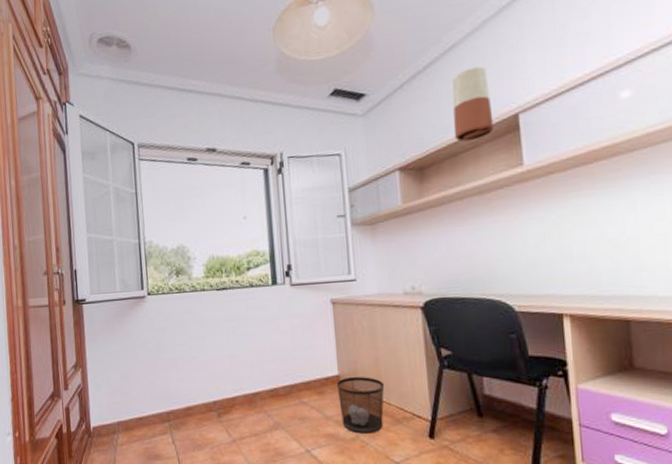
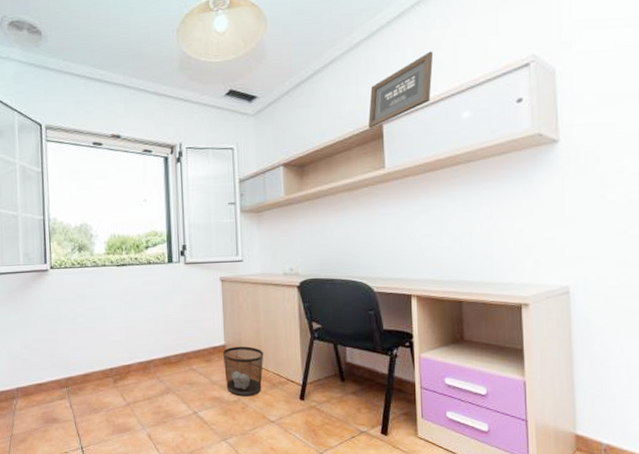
vase: present [452,66,494,142] -> none [330,81,363,145]
picture frame: none [500,22,580,121] -> present [368,51,434,129]

